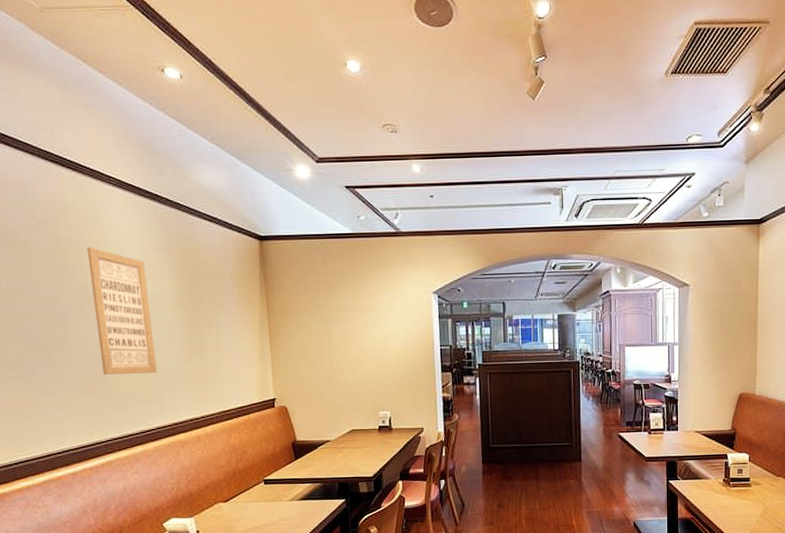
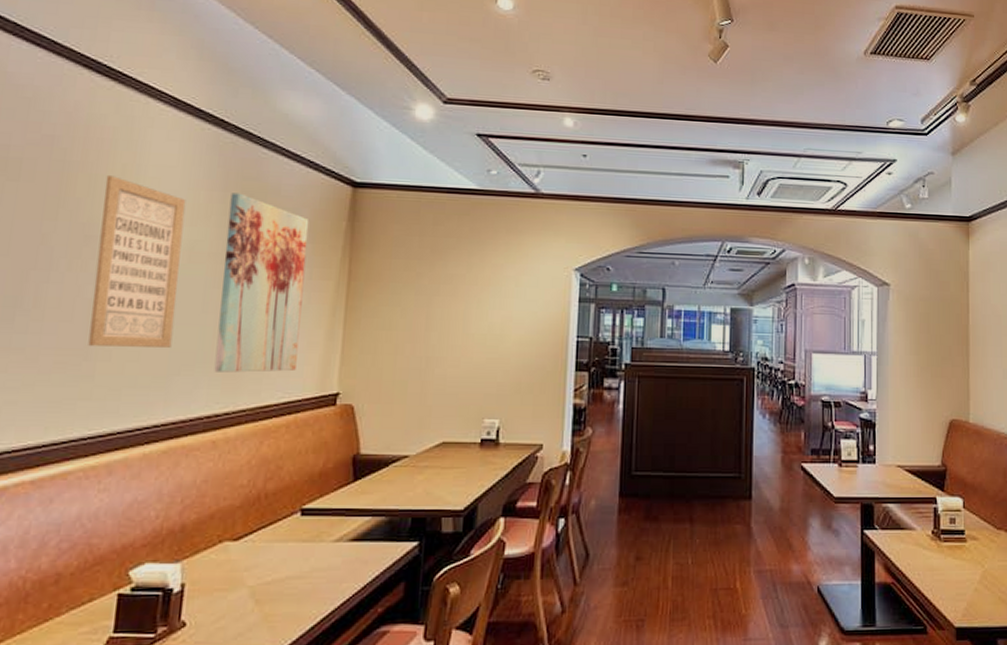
wall art: none [174,253,243,388] -> present [214,193,310,373]

